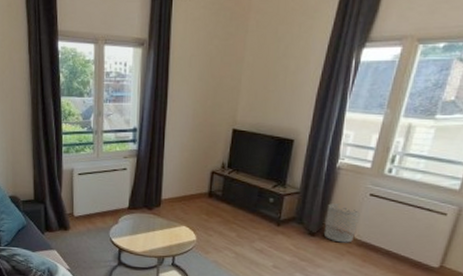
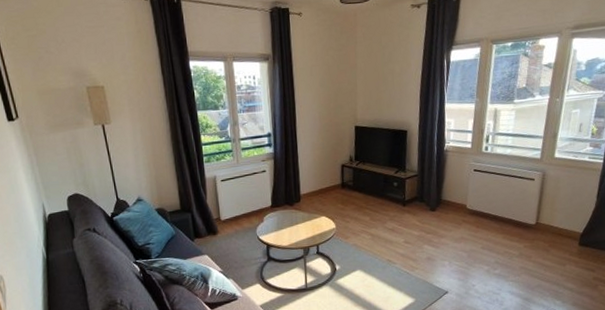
waste bin: present [325,203,361,243] -> none [442,181,469,214]

